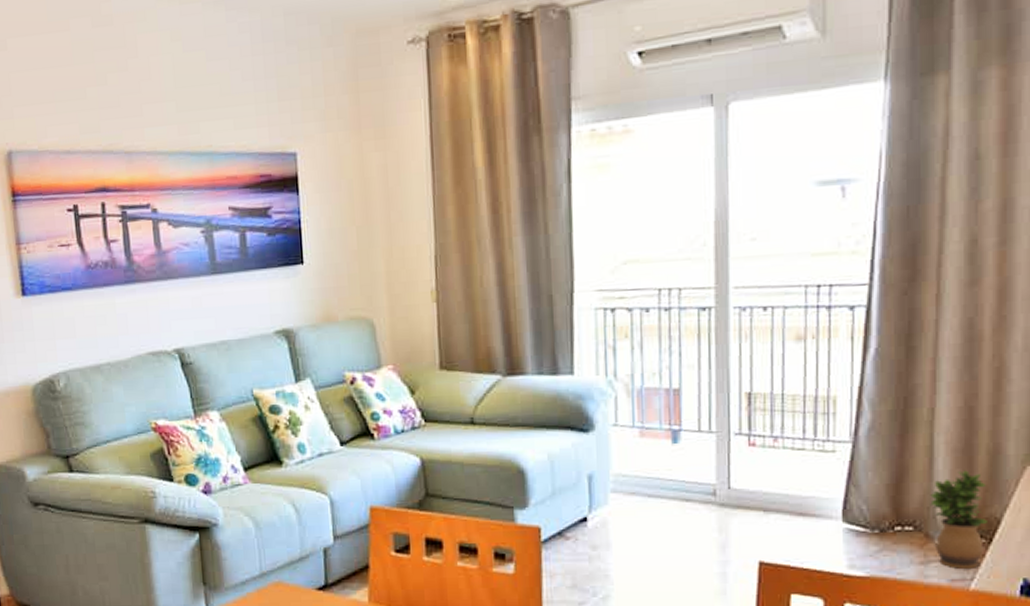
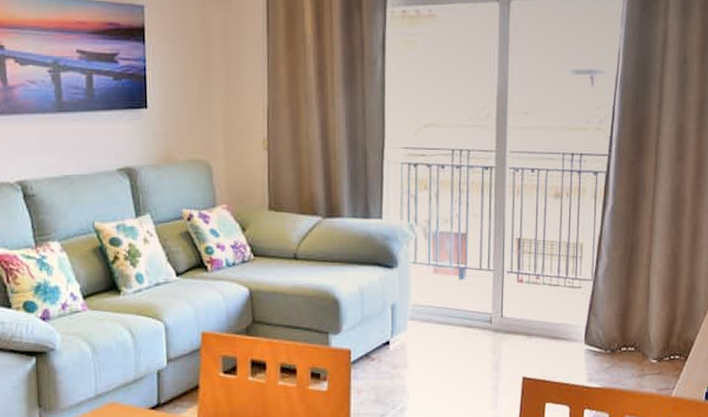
potted plant: present [930,470,987,569] -> none [646,303,685,380]

